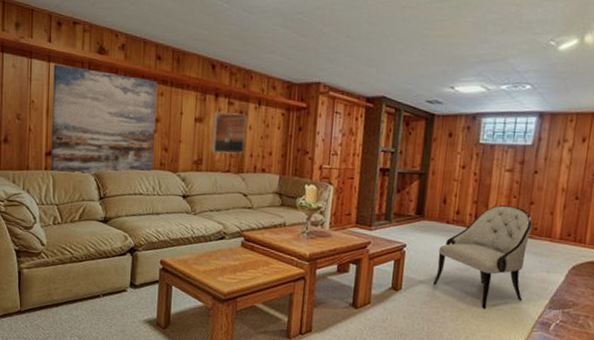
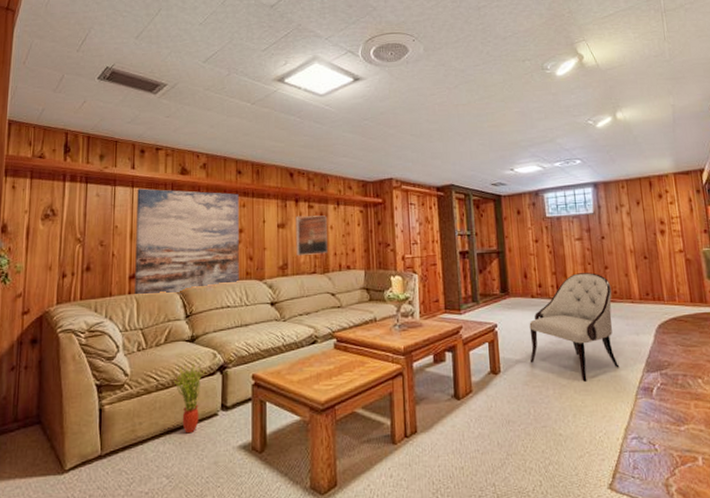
potted plant: none [88,242,117,304] -> present [175,364,206,434]

